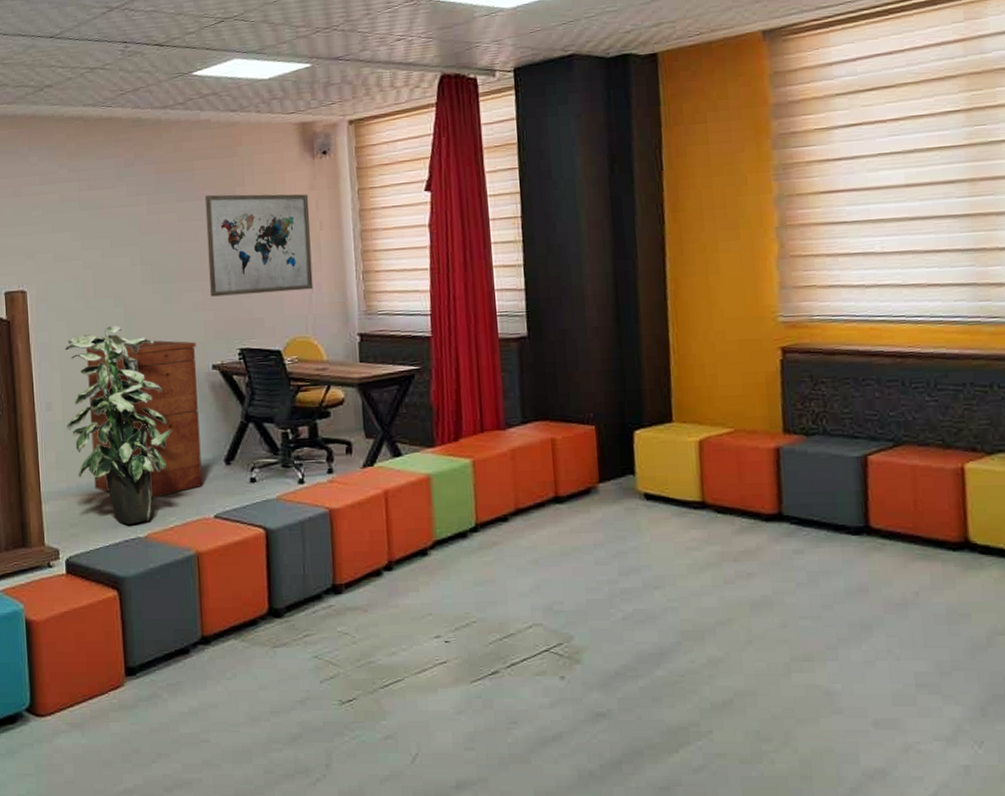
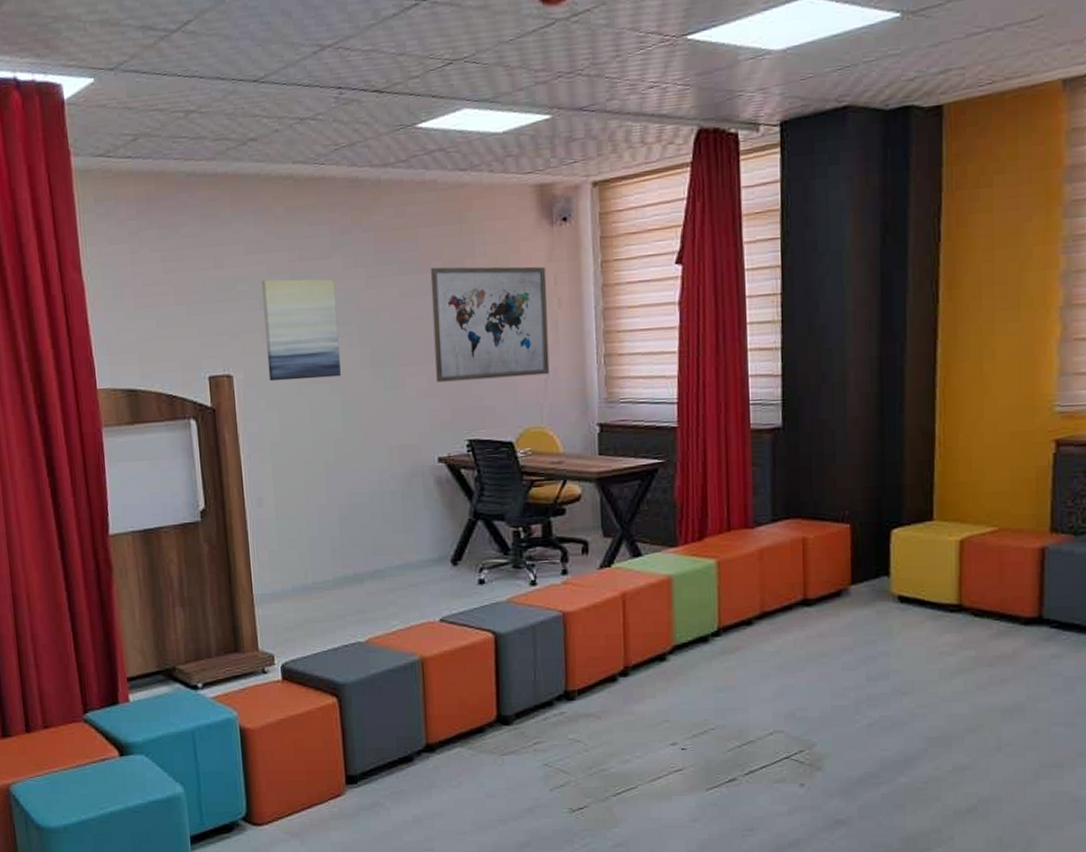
wall art: none [54,205,124,297] -> present [262,279,341,382]
indoor plant: present [65,325,172,525] -> none [276,413,394,629]
filing cabinet: present [85,340,203,498] -> none [299,430,428,601]

